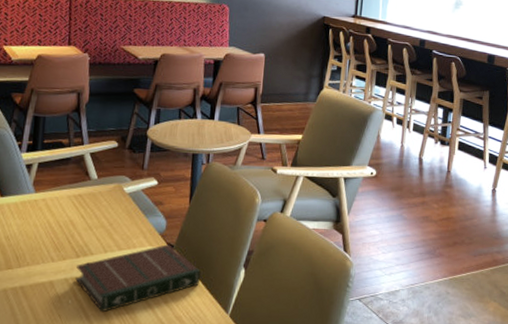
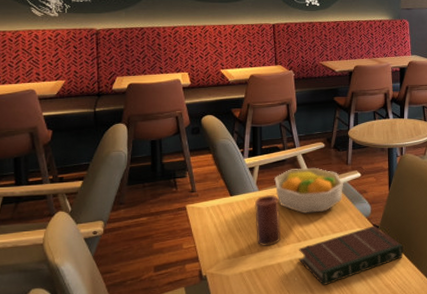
candle: none [27,199,58,260] -> present [254,195,281,246]
fruit bowl: none [55,169,137,224] -> present [274,167,344,213]

